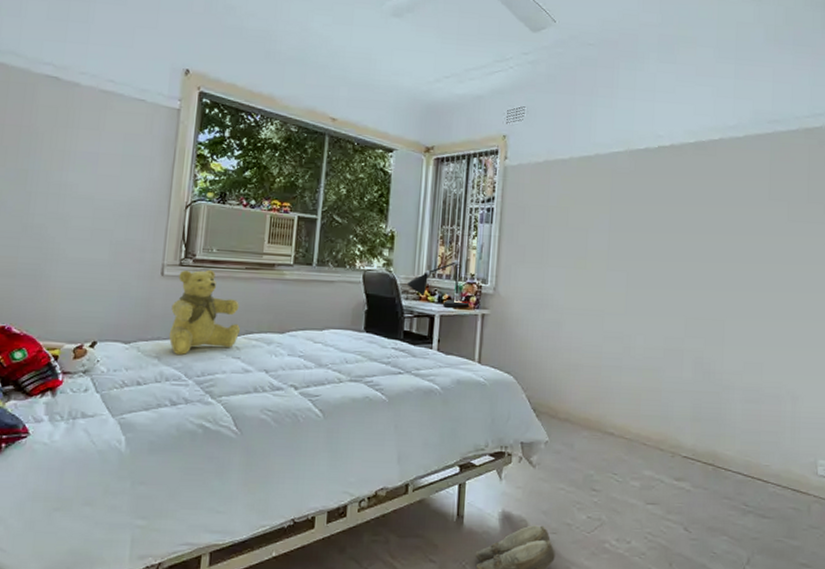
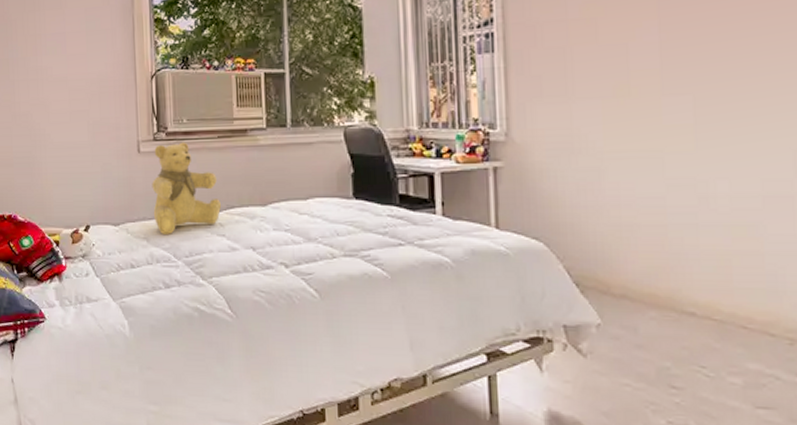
desk lamp: present [407,260,471,310] -> none [397,104,478,164]

